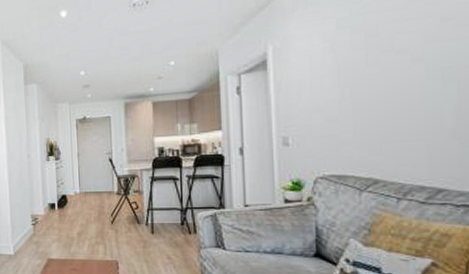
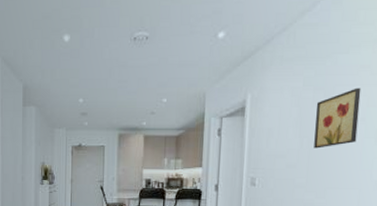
wall art: none [356,22,416,98] -> present [314,87,361,149]

